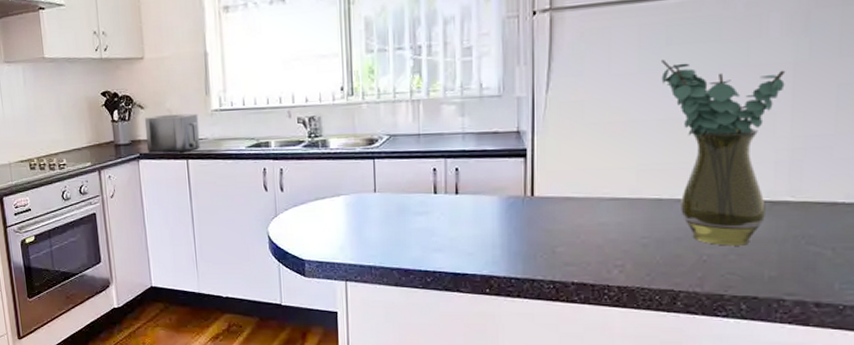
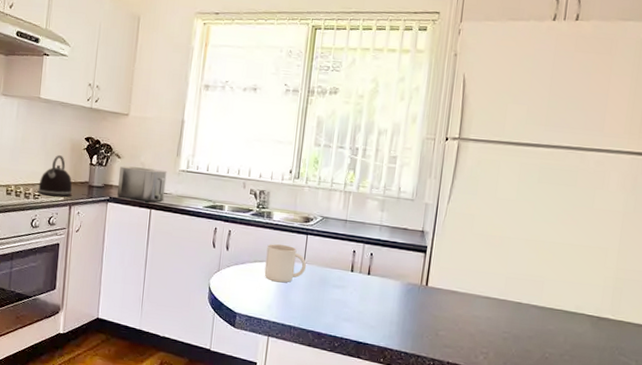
kettle: none [61,116,99,164] -> present [37,154,73,198]
mug: none [328,175,379,219] -> present [264,244,307,283]
vase: present [661,60,786,246] -> none [531,193,617,349]

